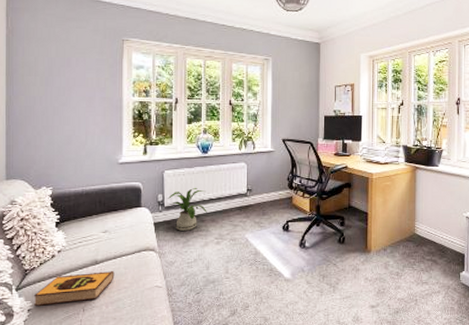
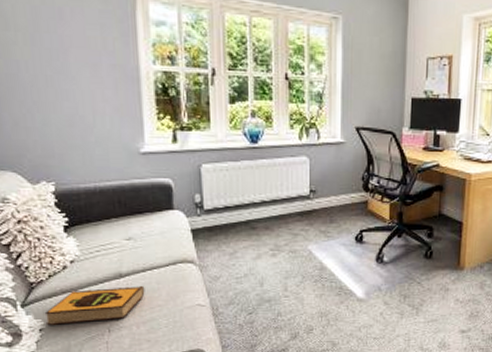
house plant: present [166,187,207,231] -> none [206,186,259,240]

